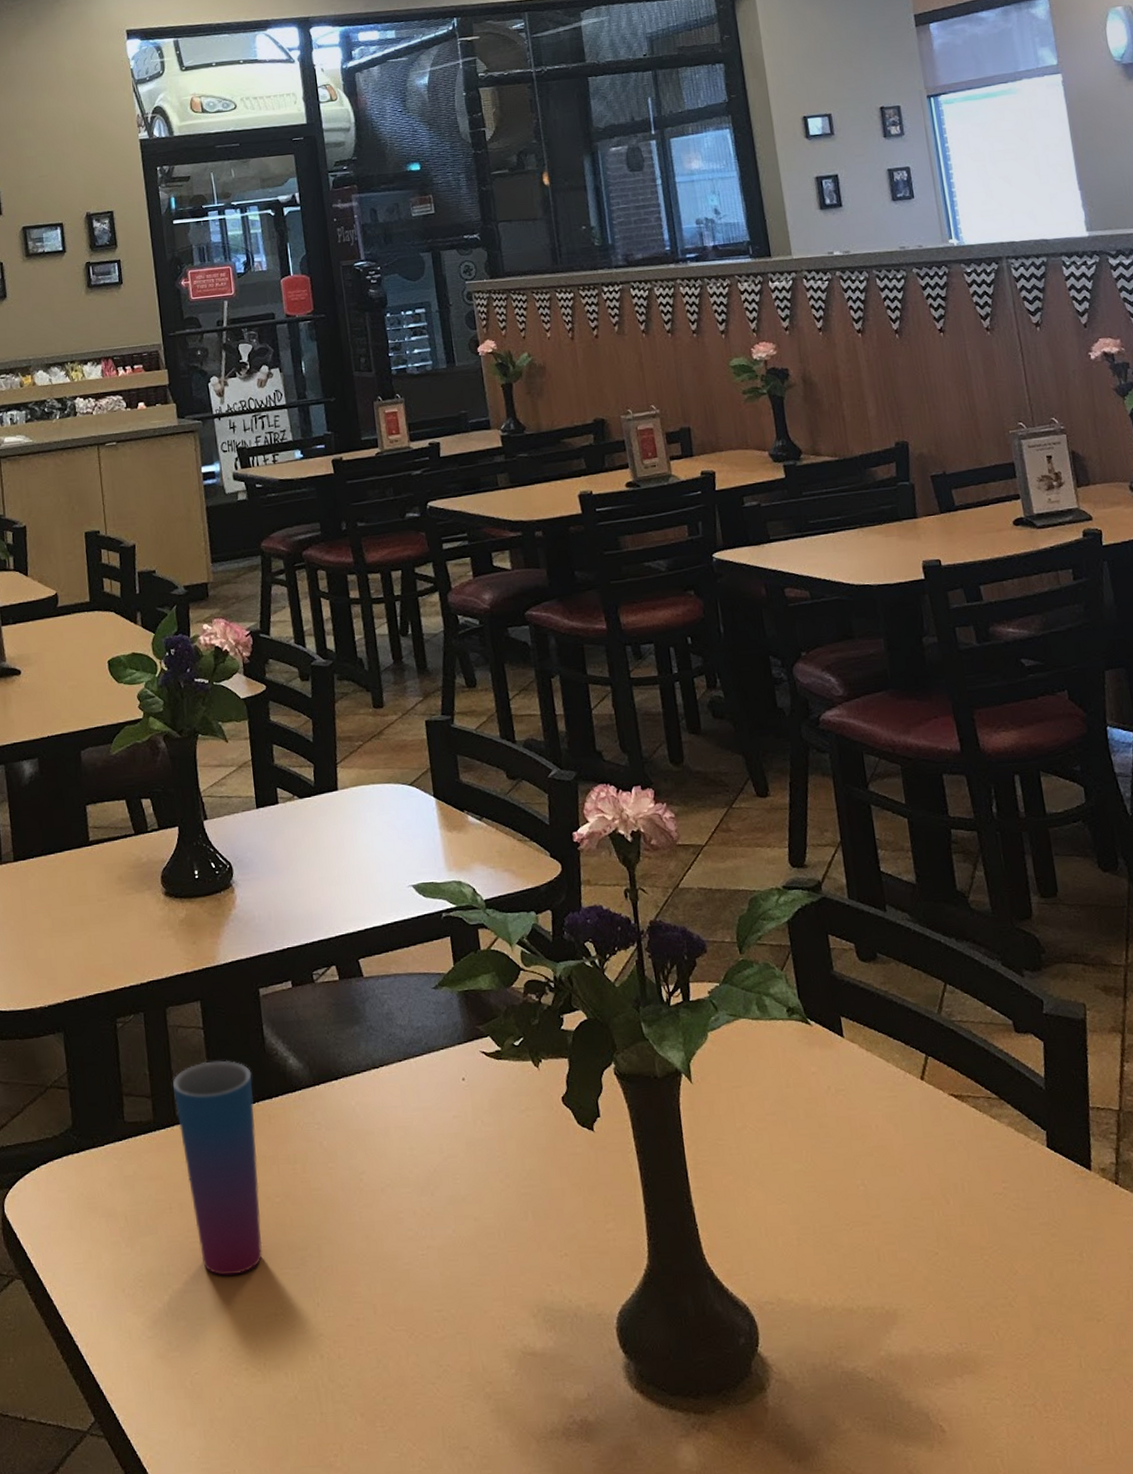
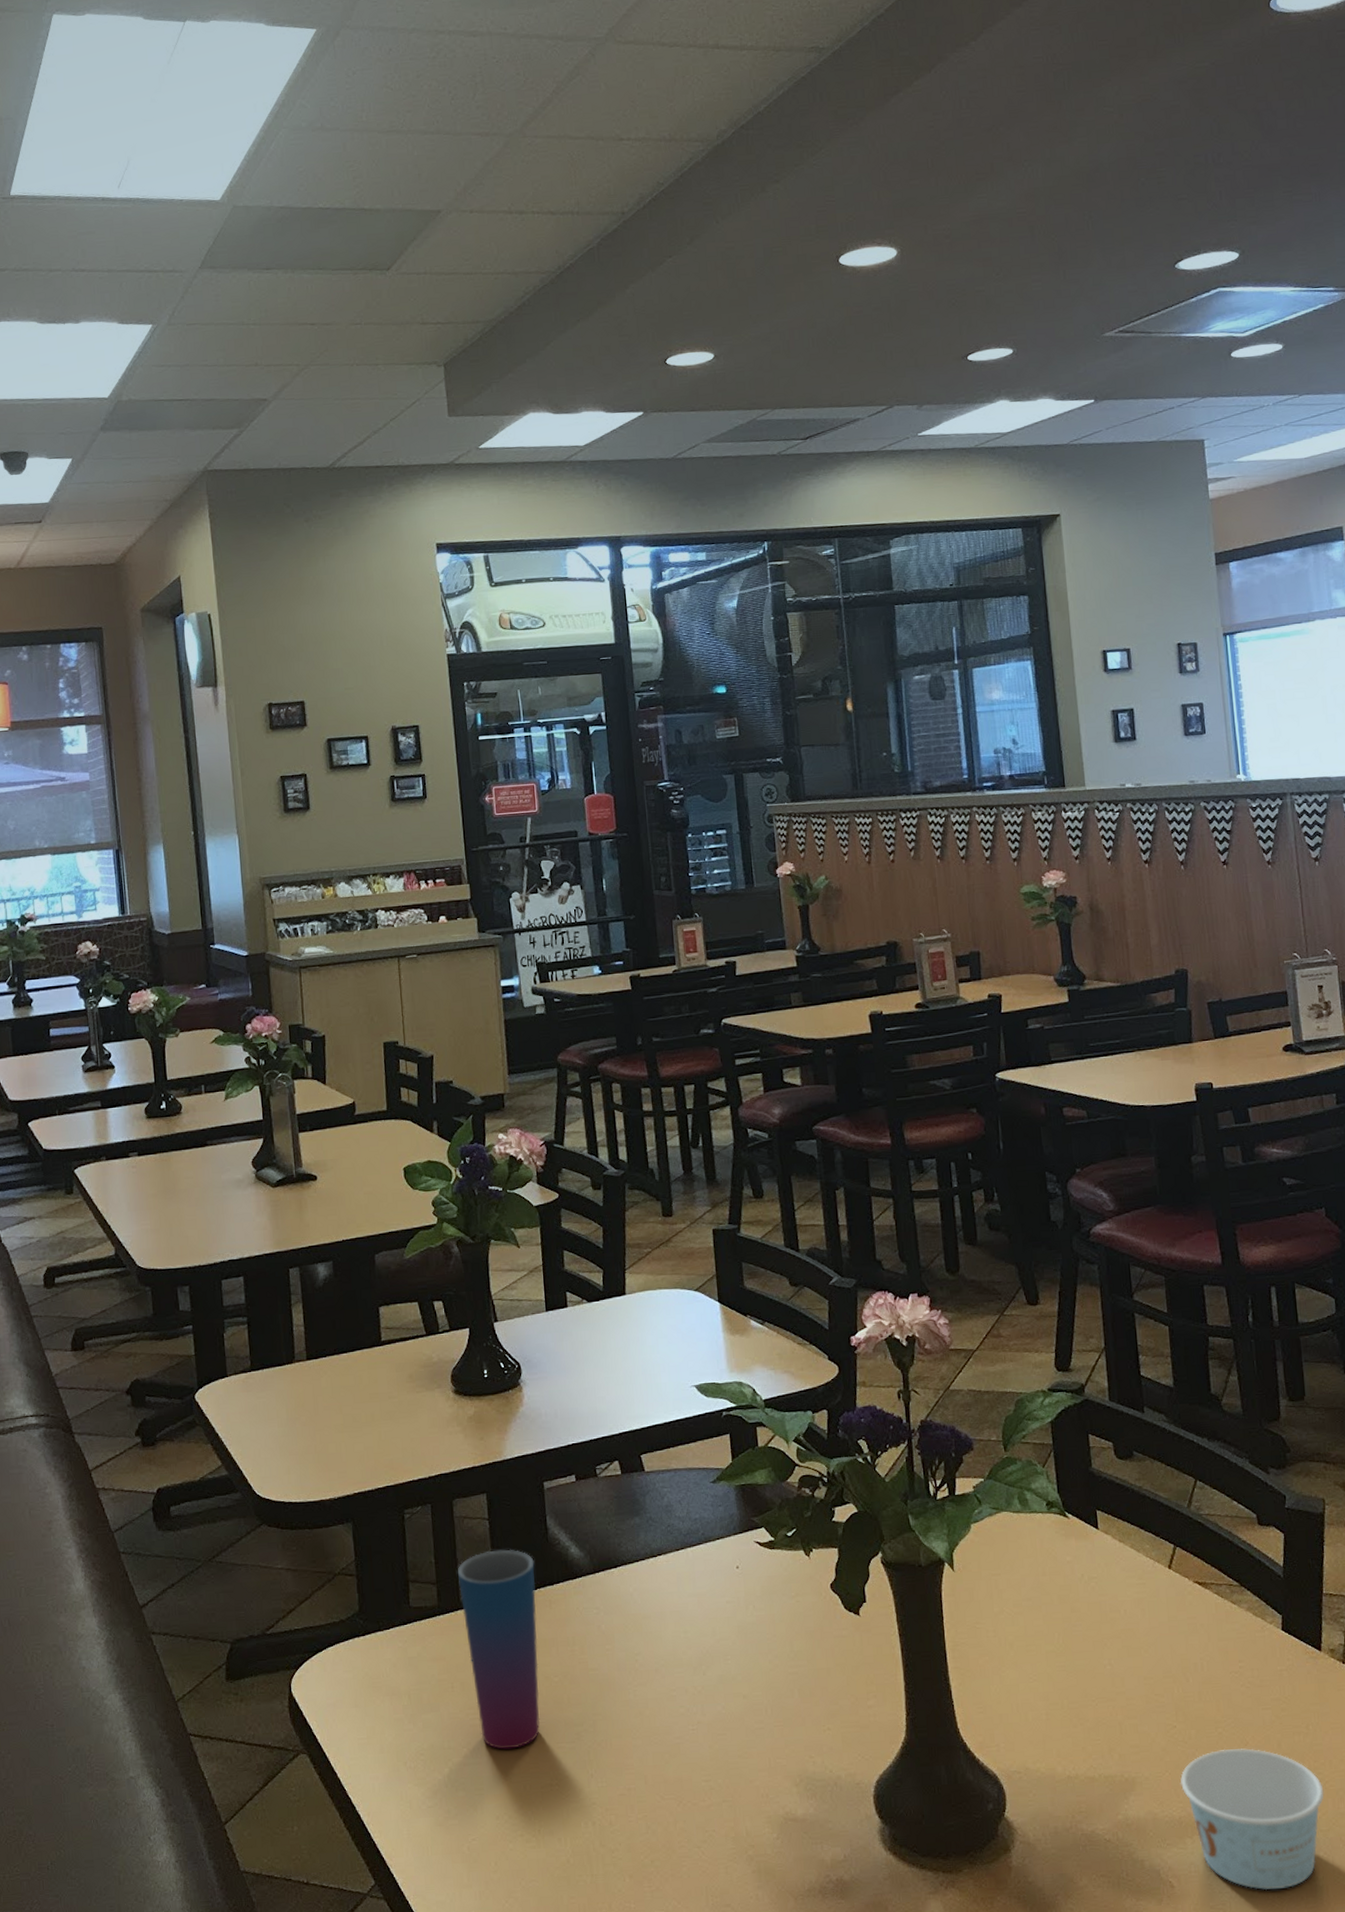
paper cup: none [945,1278,1104,1437] -> present [1180,1748,1324,1891]

